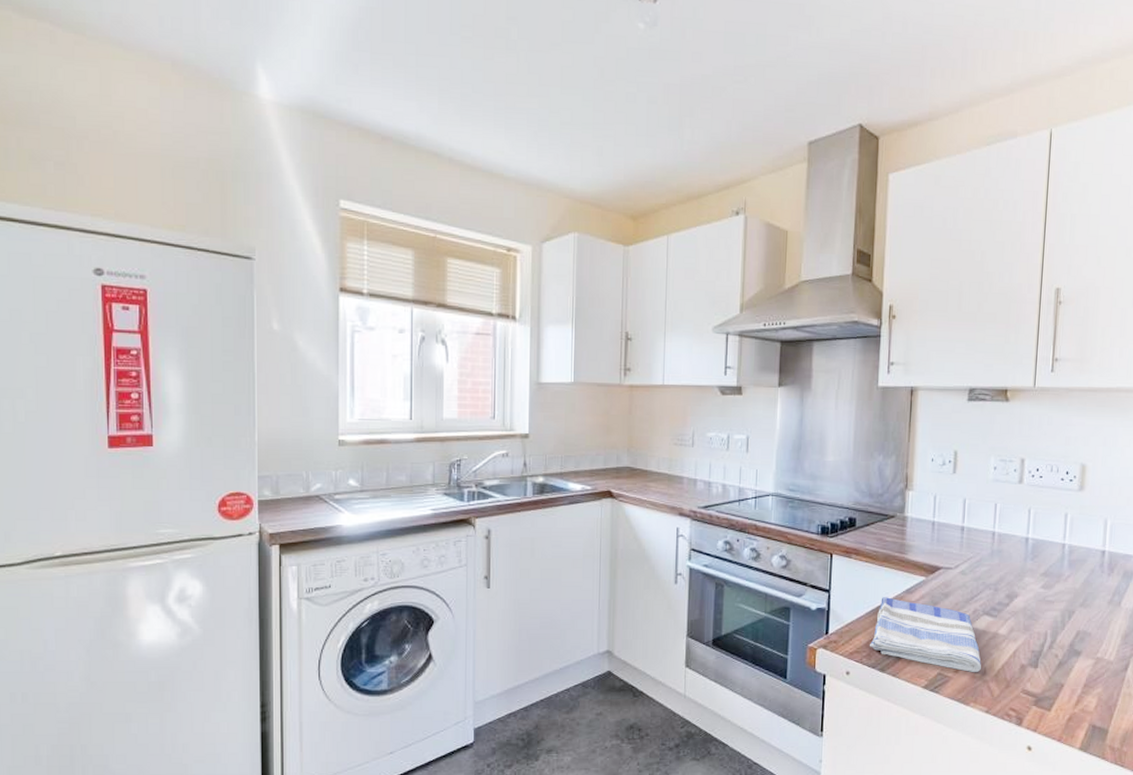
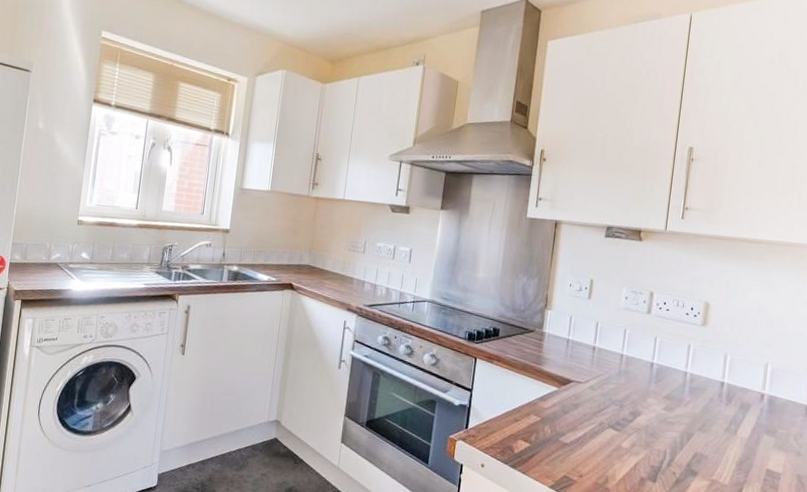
dish towel: present [870,597,981,673] -> none [504,401,604,480]

